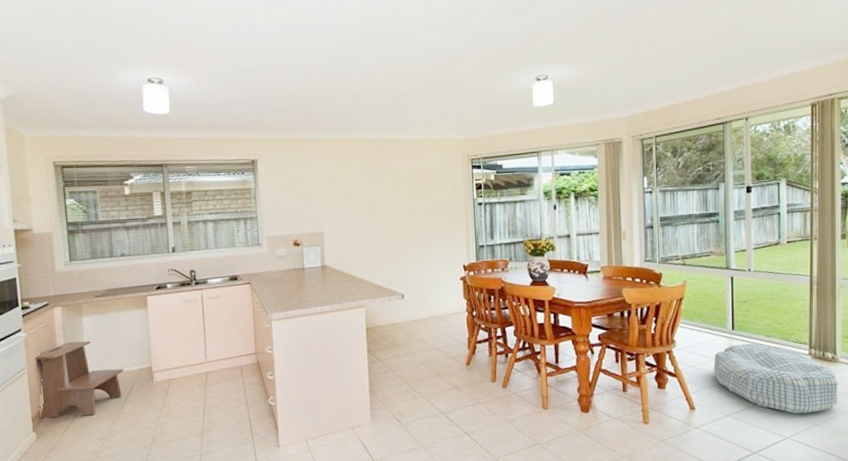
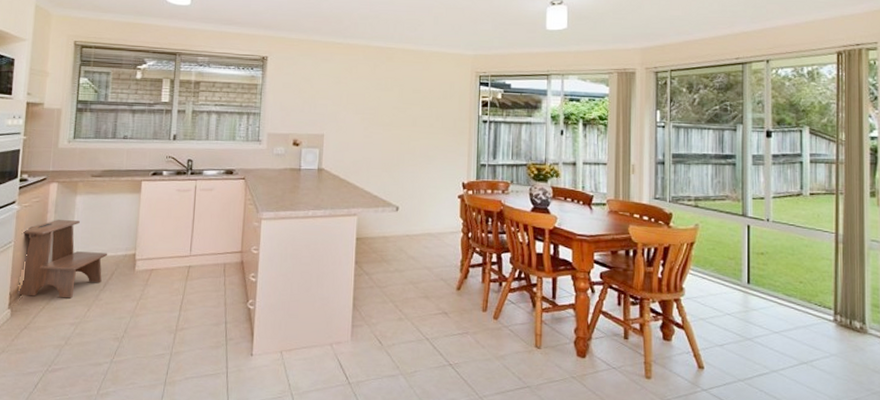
dog bed: present [714,343,838,414] -> none [726,300,868,389]

